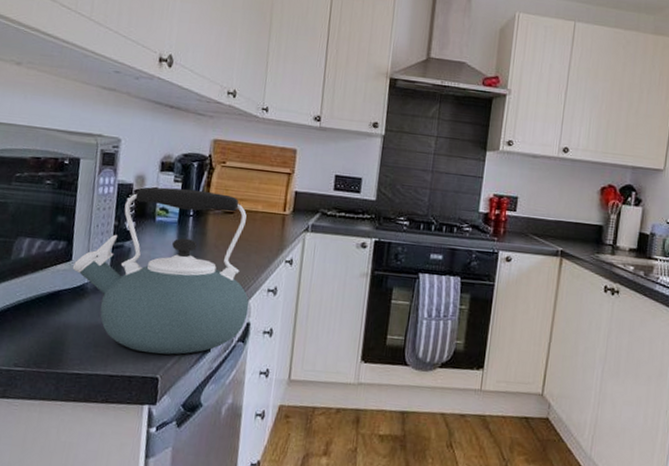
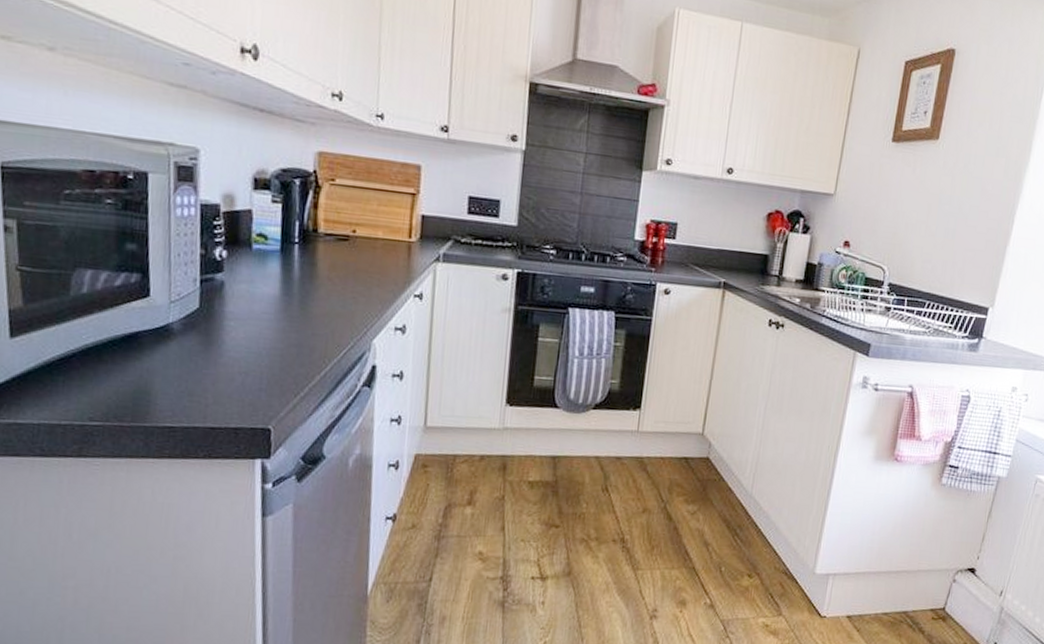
kettle: present [72,187,249,355] -> none [151,208,374,403]

